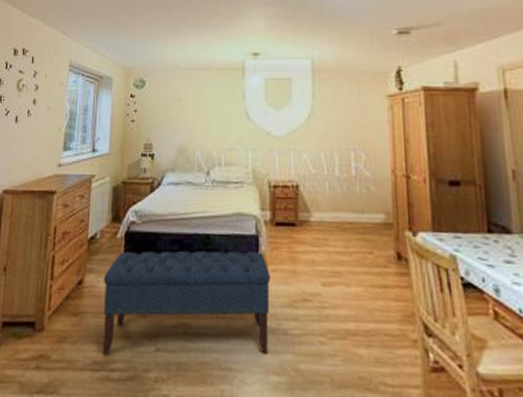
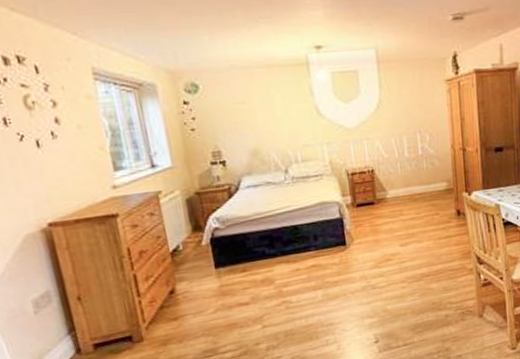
bench: present [103,250,270,355] -> none [197,231,362,343]

